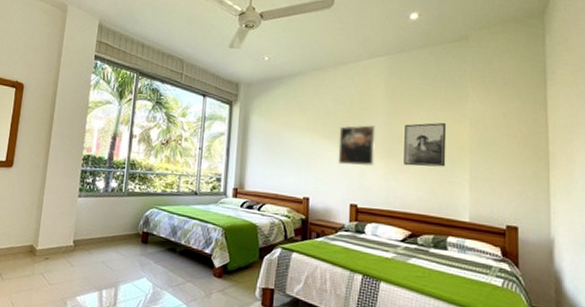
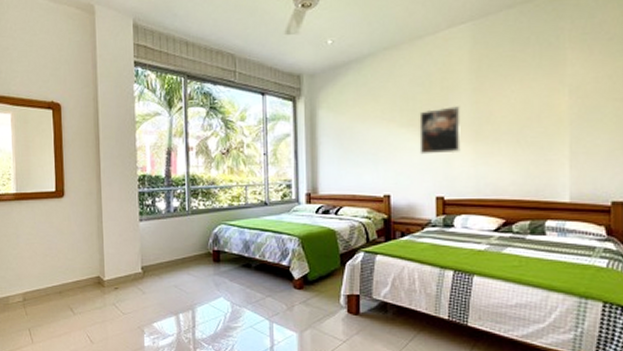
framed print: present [404,123,447,167] -> none [494,94,542,148]

